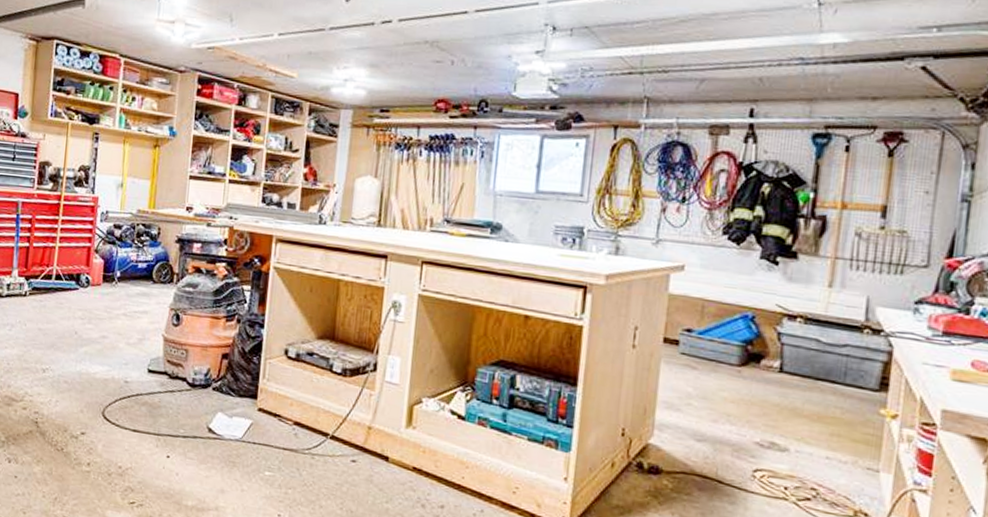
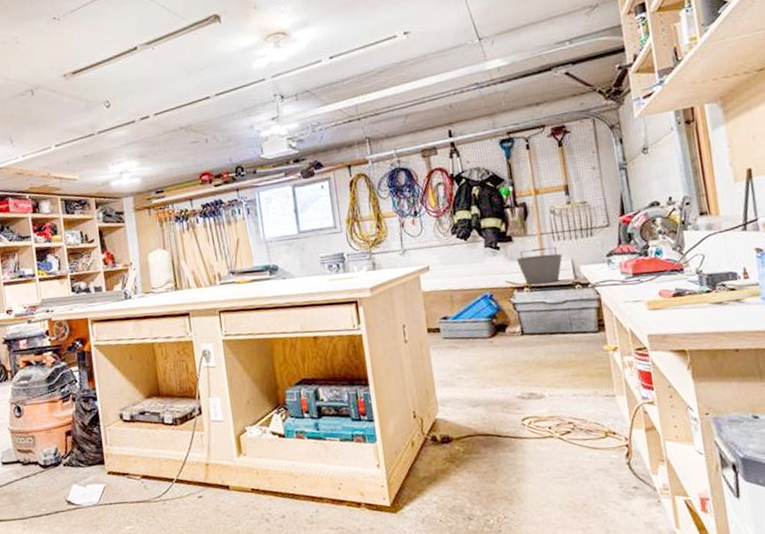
bucket: none [796,273,857,320] -> present [517,246,563,285]

